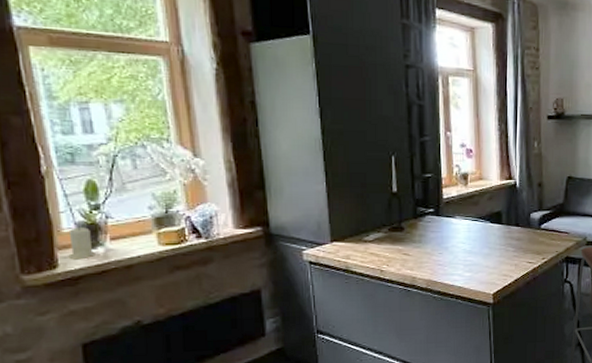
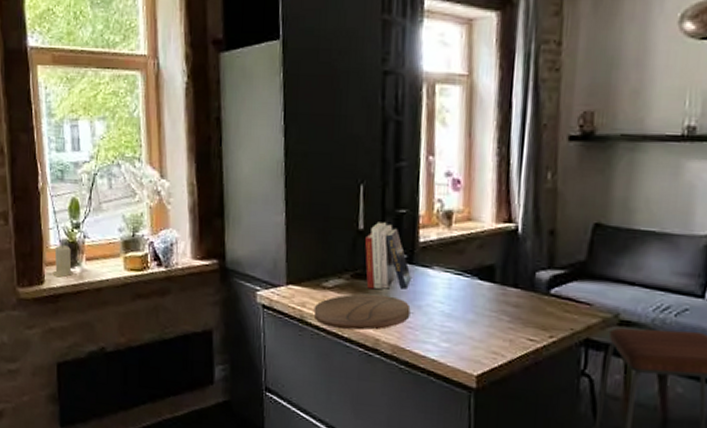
cutting board: none [357,242,440,274] -> present [313,293,411,331]
books: none [399,185,438,239] -> present [365,222,411,290]

